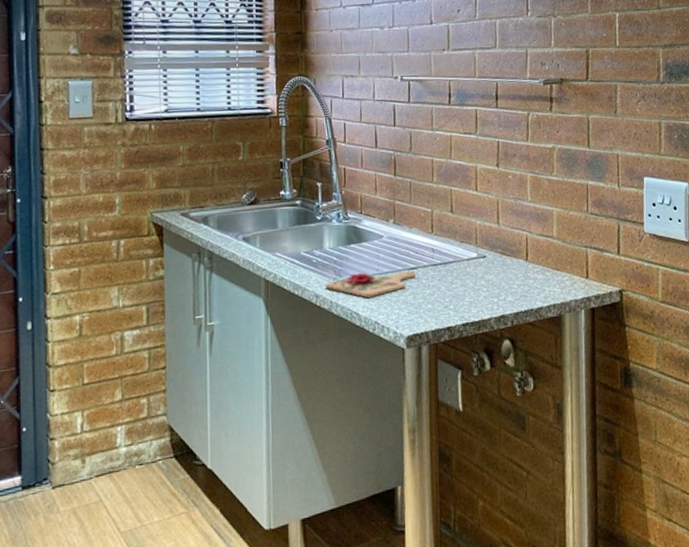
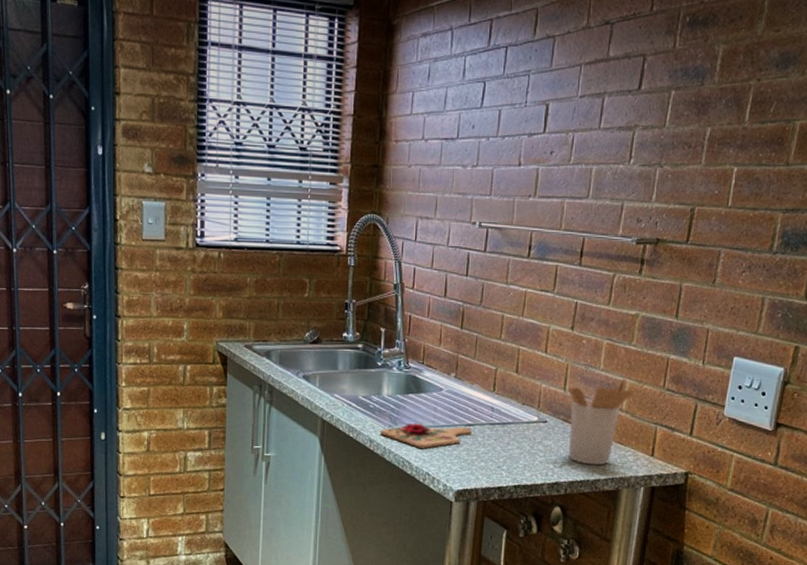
utensil holder: none [501,206,561,294] -> present [567,377,634,466]

